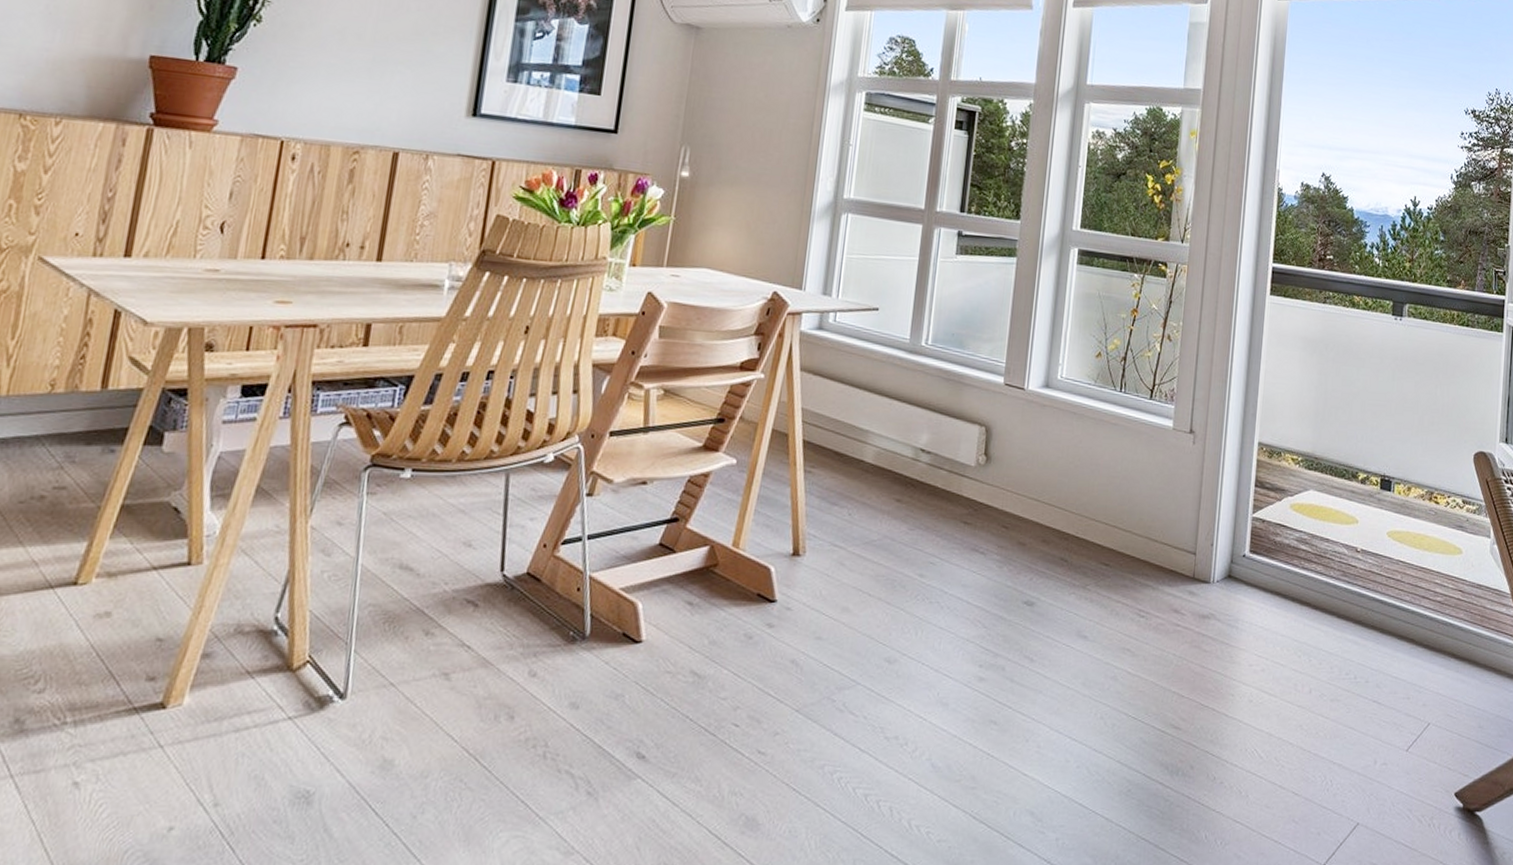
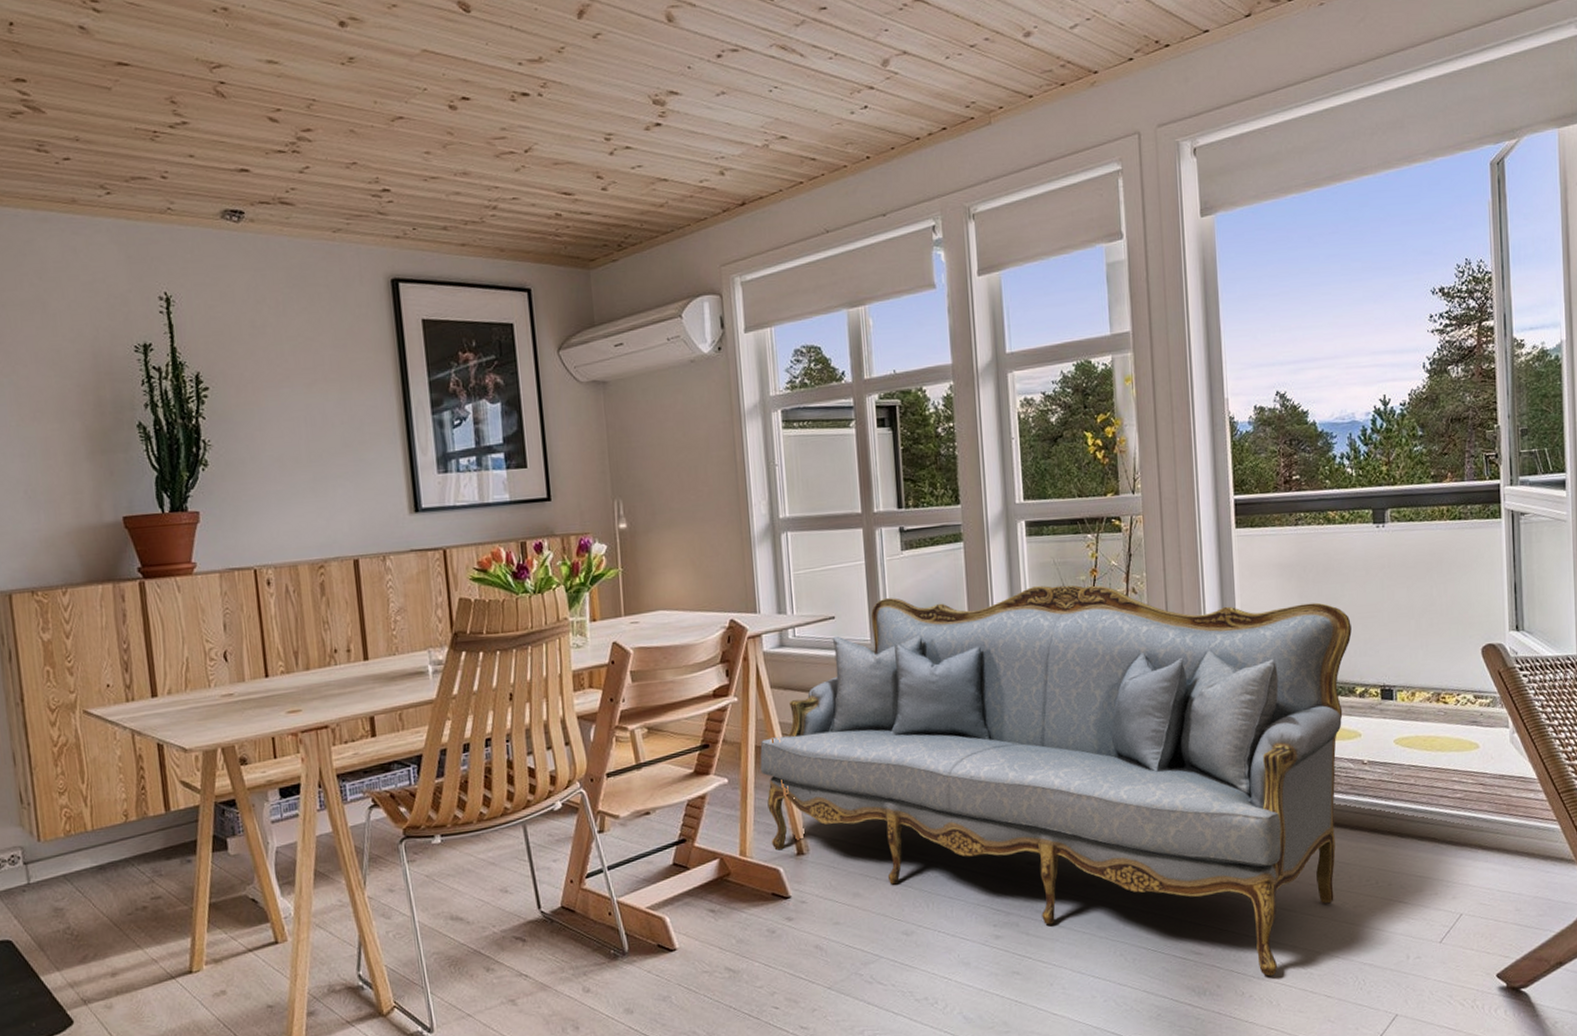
sofa: none [767,299,1362,764] -> present [760,585,1352,977]

